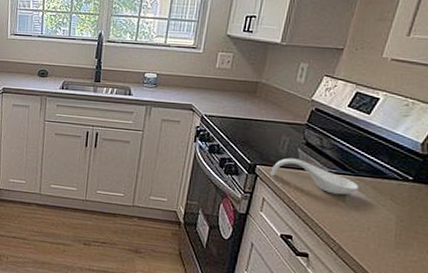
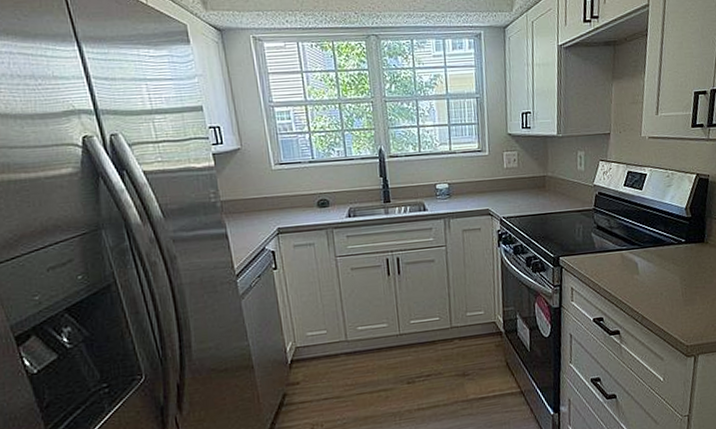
spoon rest: present [270,158,359,195] -> none [573,243,647,270]

